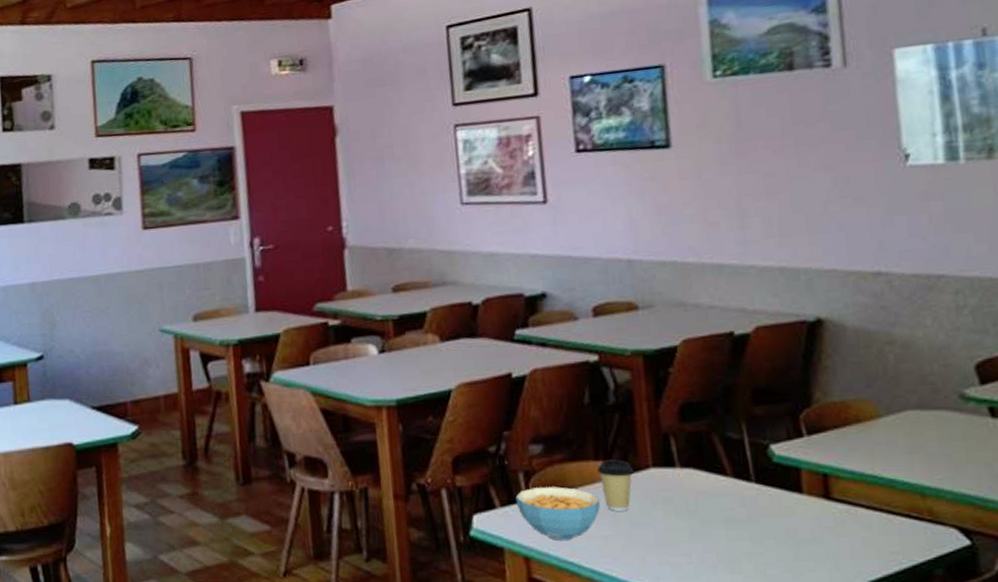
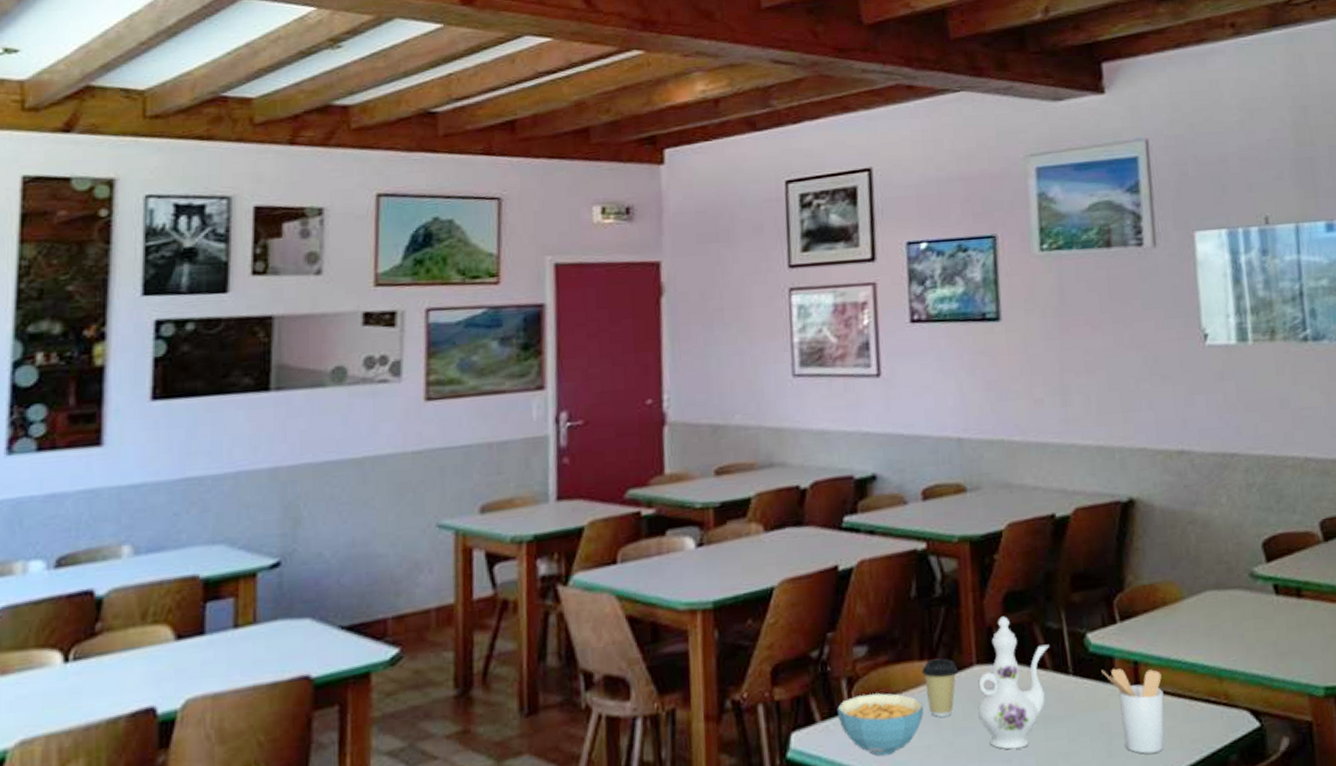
ewer: none [654,425,730,546] -> present [977,616,1050,750]
utensil holder: none [786,478,858,561] -> present [1101,668,1164,754]

